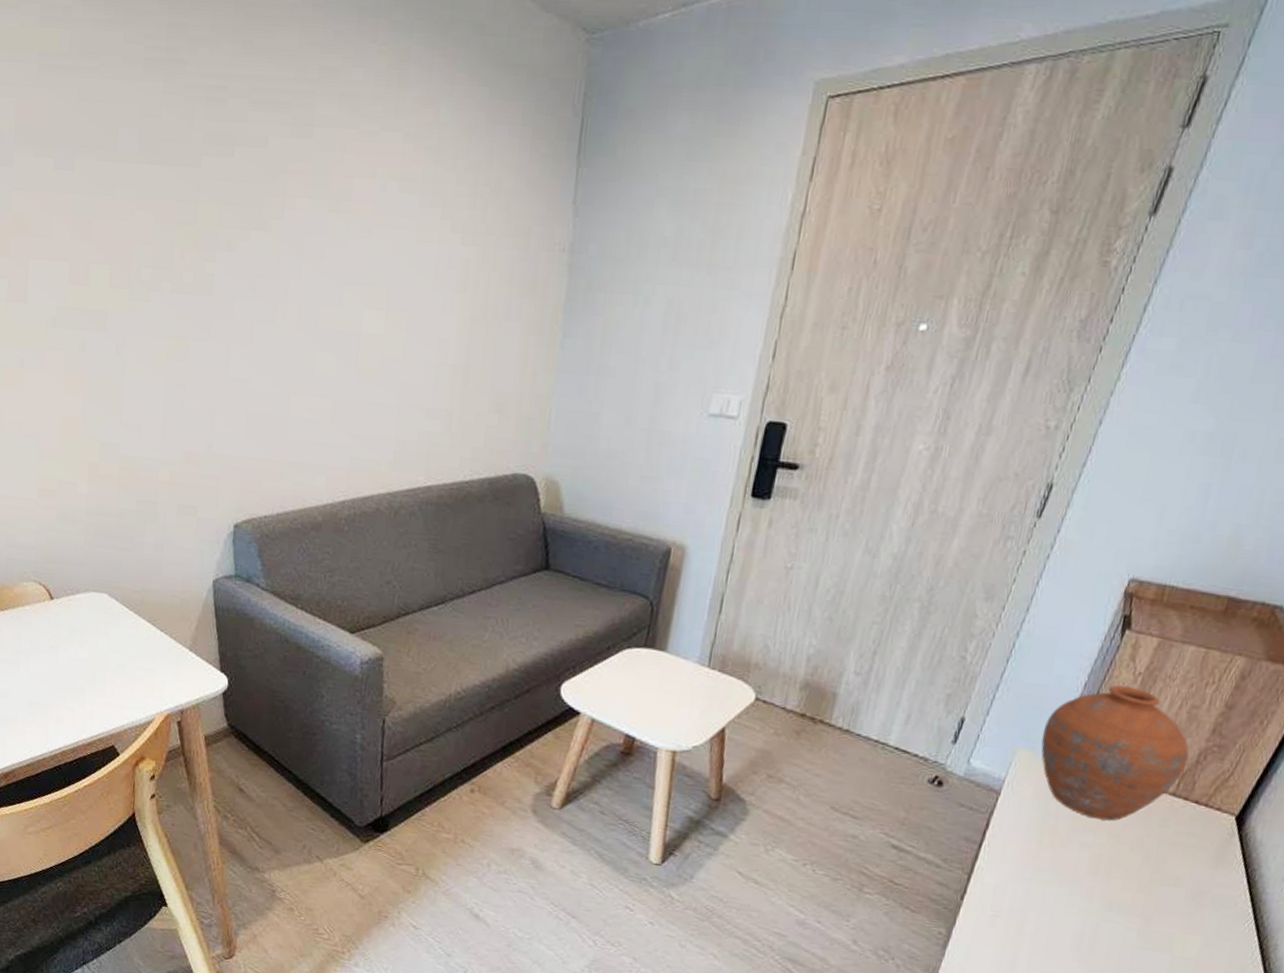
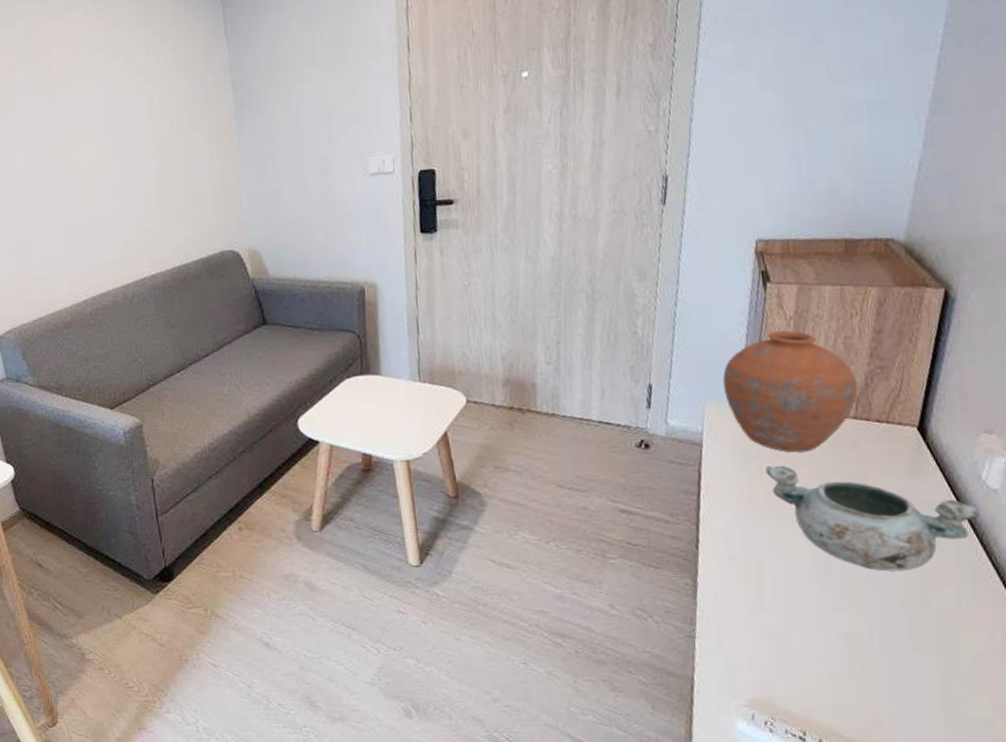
decorative bowl: none [1059,827,1271,961] -> present [765,465,980,572]

